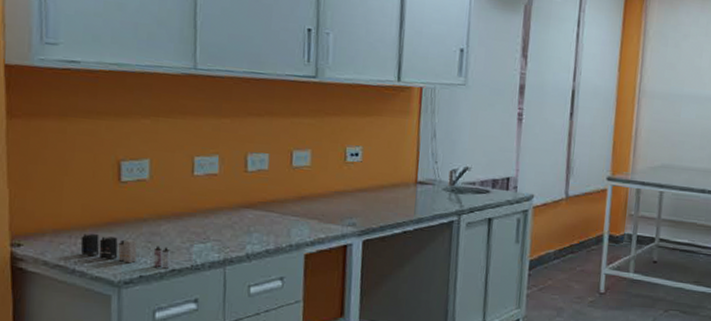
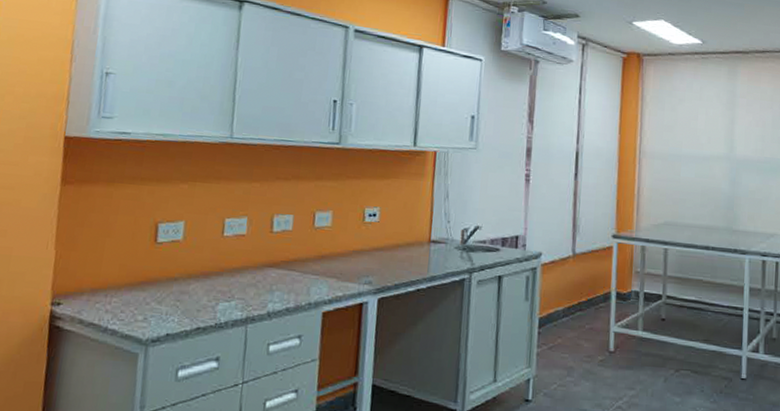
bottle: present [80,233,171,269] -> none [114,292,197,327]

